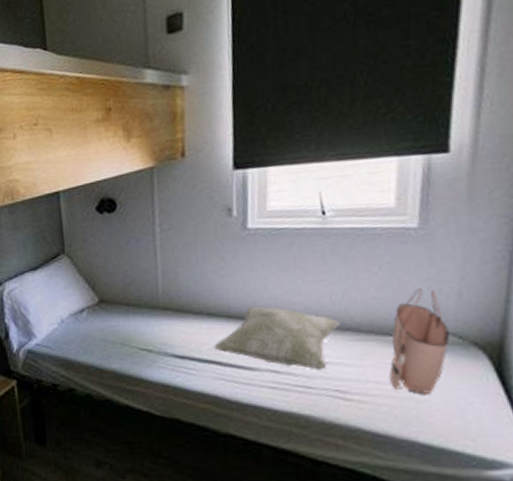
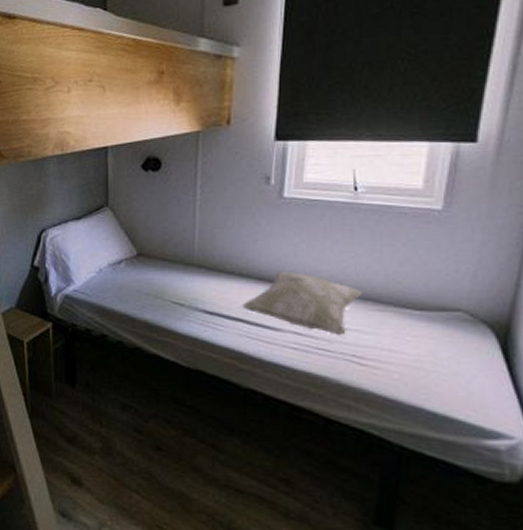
tote bag: present [389,288,450,394] -> none [404,267,461,365]

